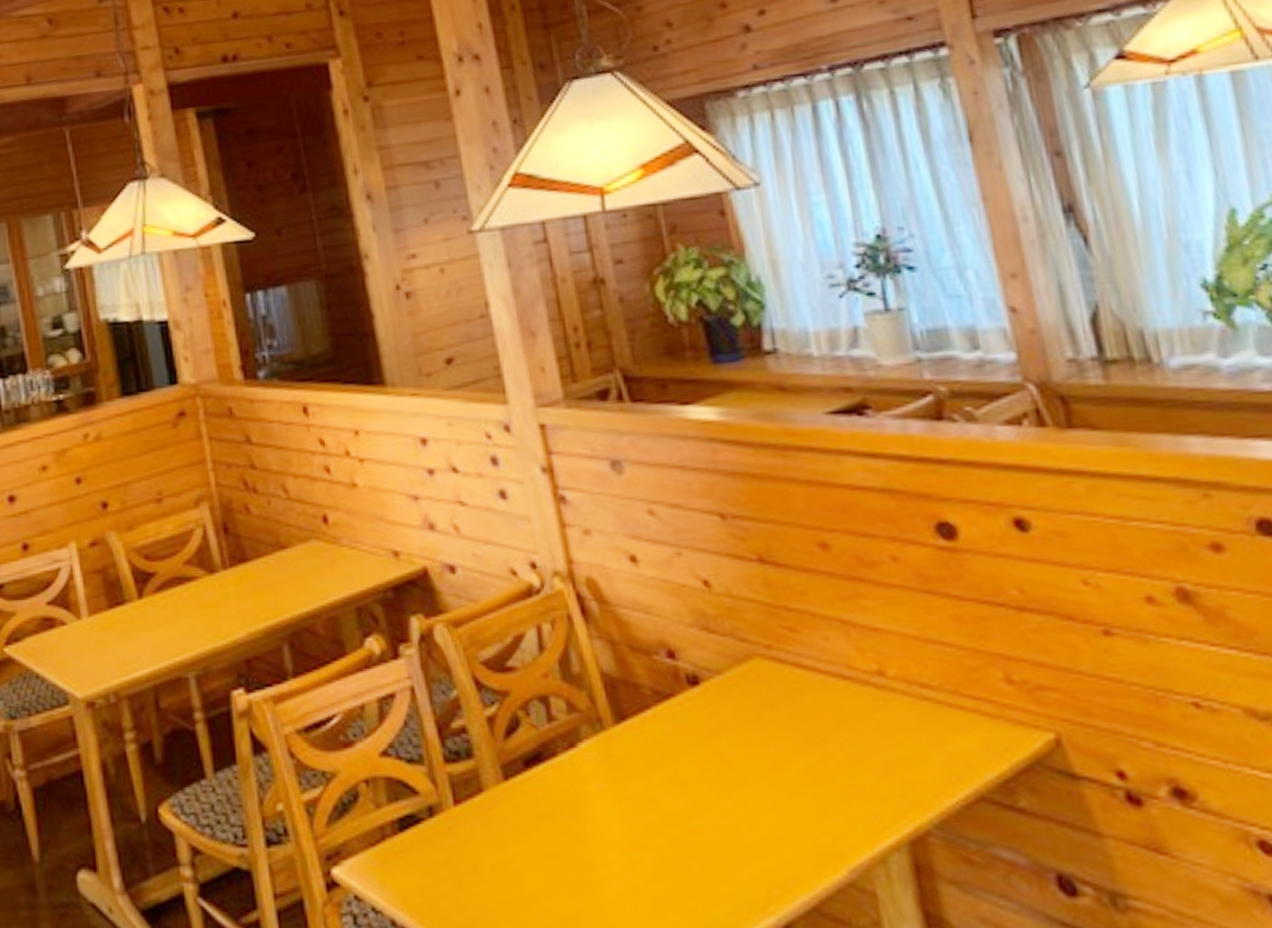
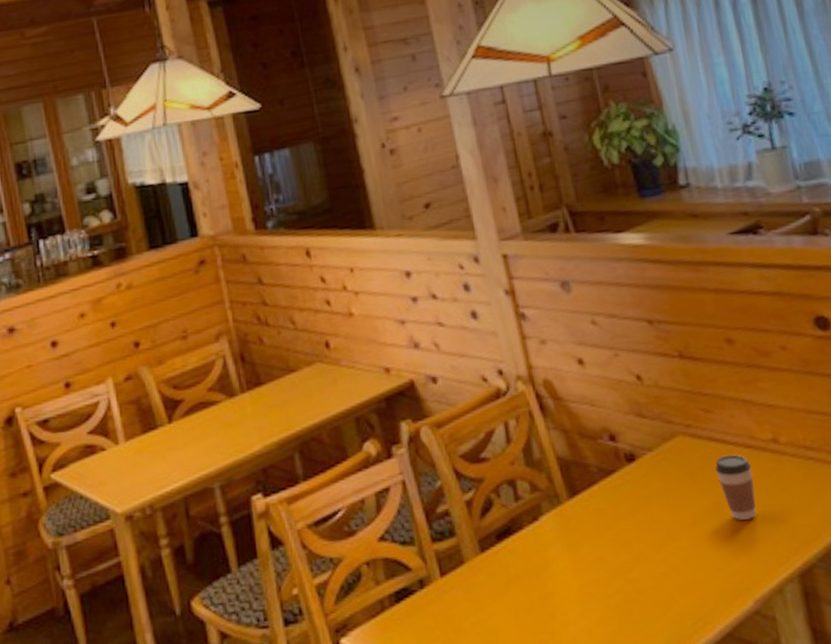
coffee cup: none [802,686,854,768] -> present [715,454,757,520]

